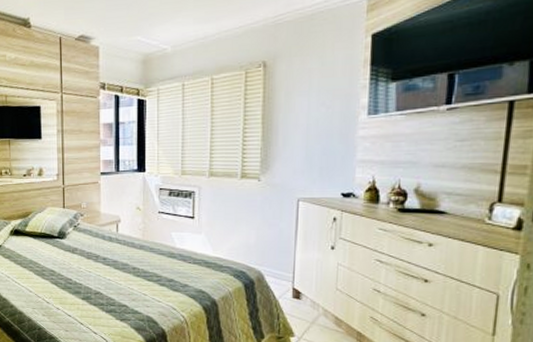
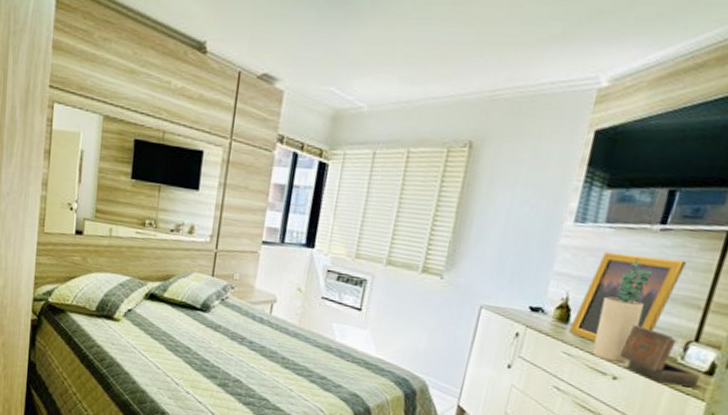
picture frame: none [380,133,476,215] -> present [568,252,686,342]
vase: none [405,137,447,231] -> present [592,258,652,364]
jewelry box: none [430,194,513,244] -> present [619,324,702,389]

